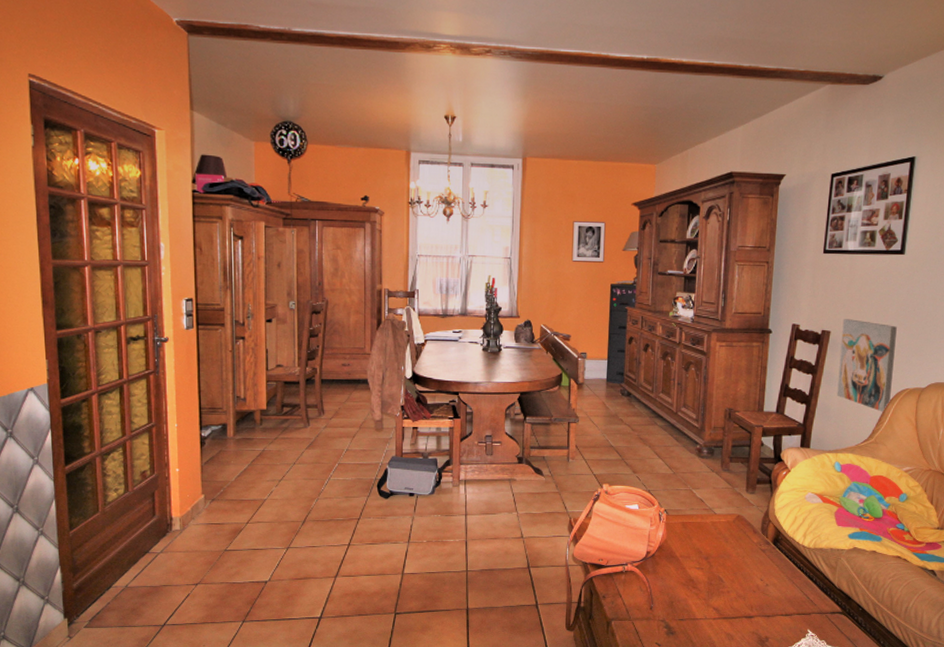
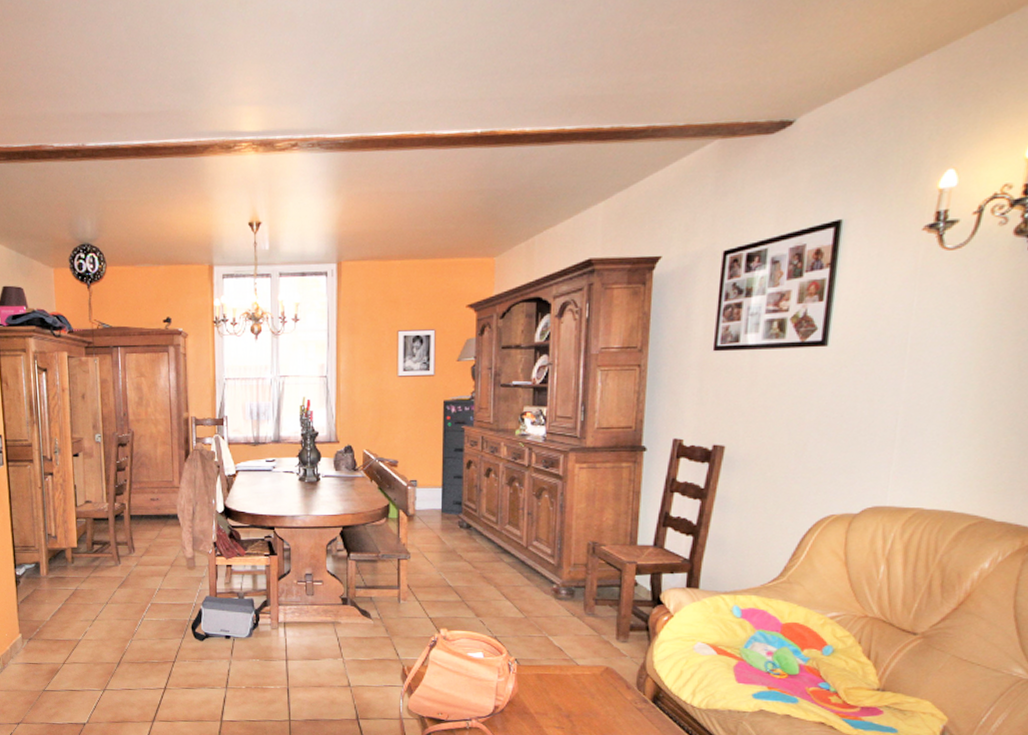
wall art: present [837,319,897,412] -> none [734,430,817,544]

